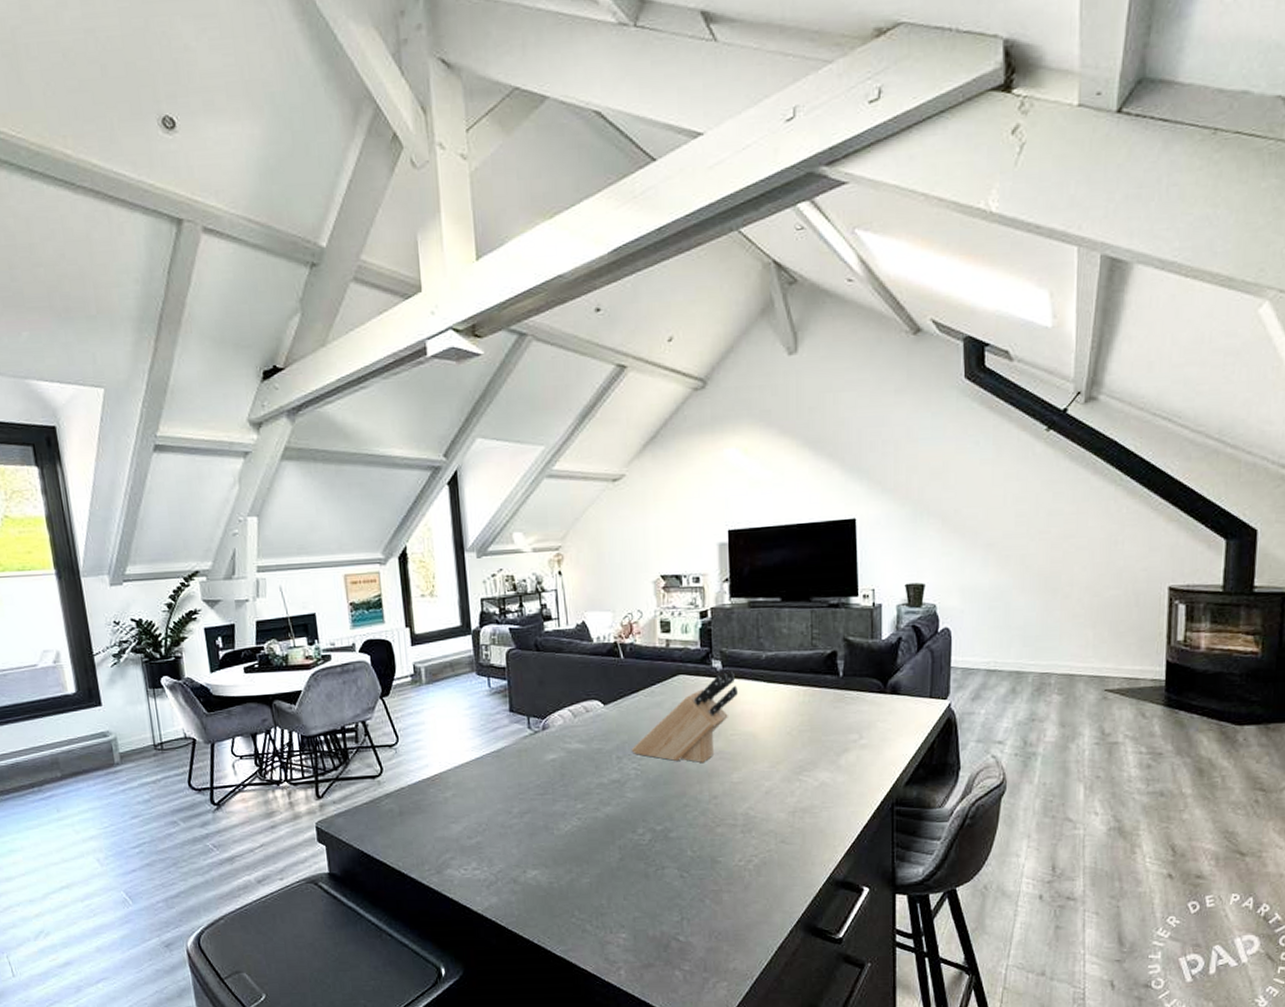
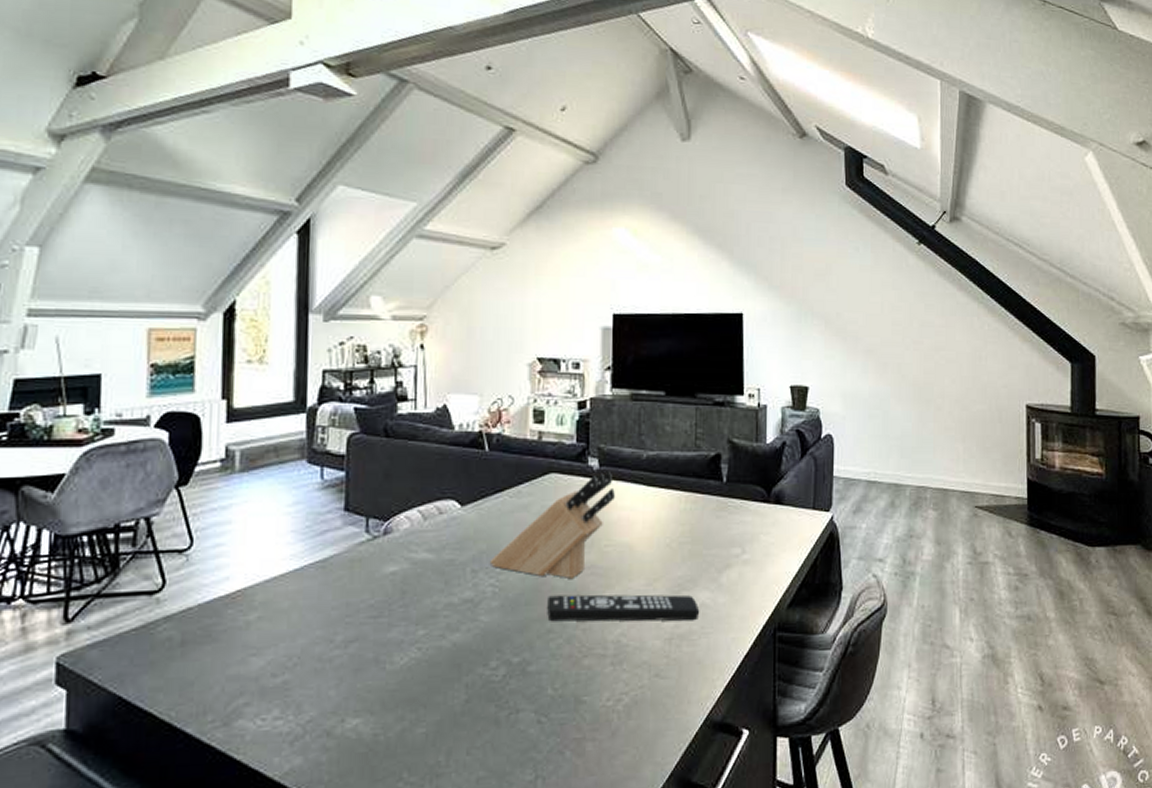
remote control: none [683,775,821,798] -> present [547,594,700,622]

